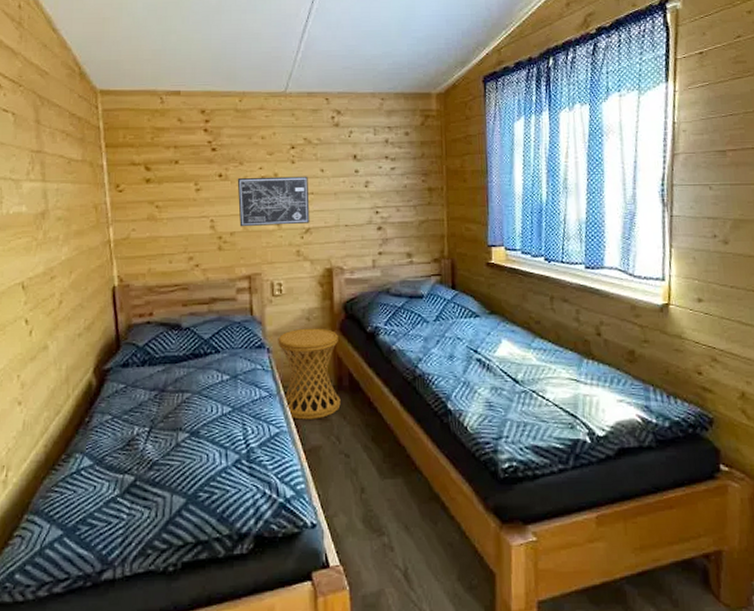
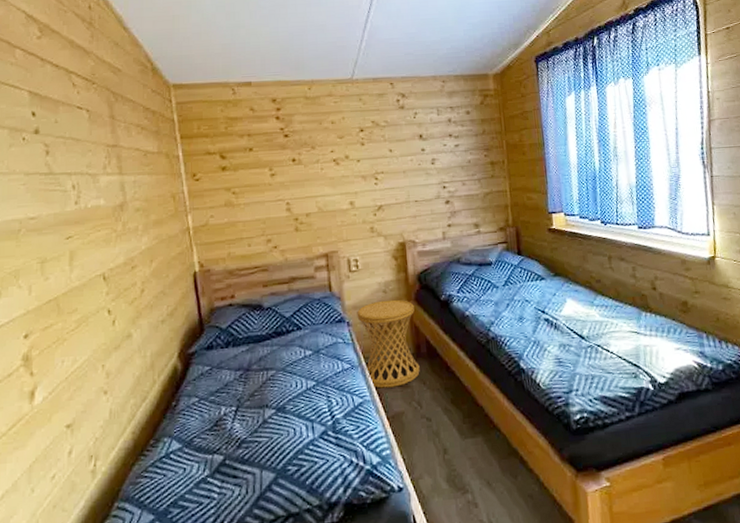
wall art: present [237,176,310,227] -> none [310,156,382,208]

